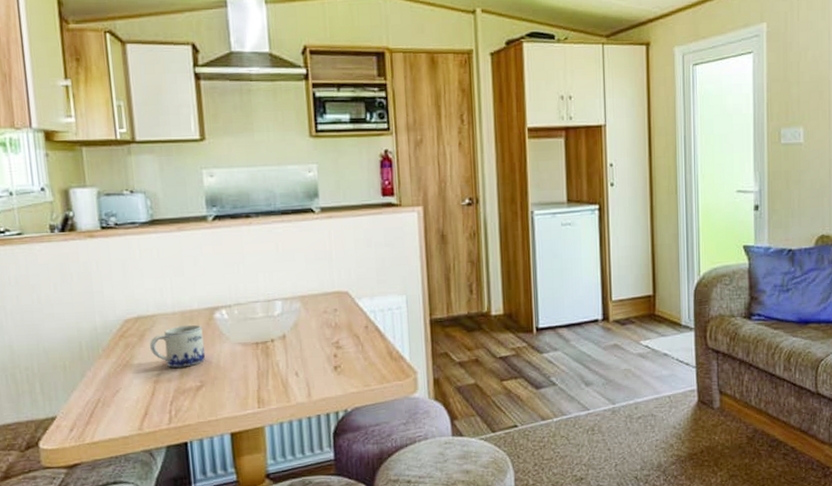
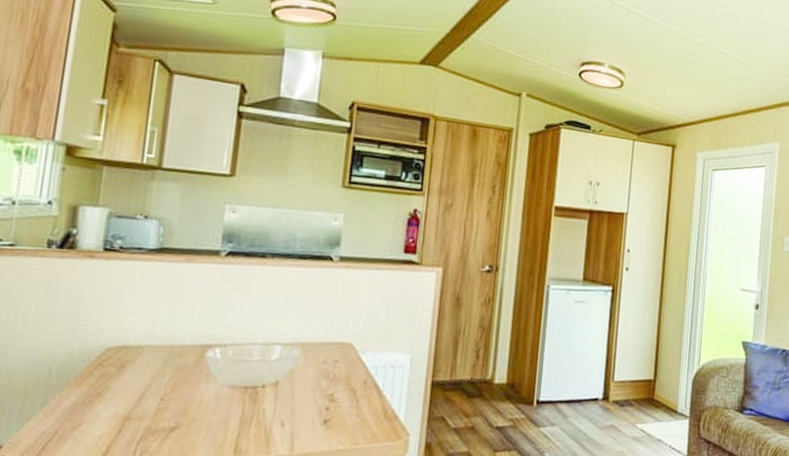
mug: present [150,325,206,368] -> none [128,361,190,405]

